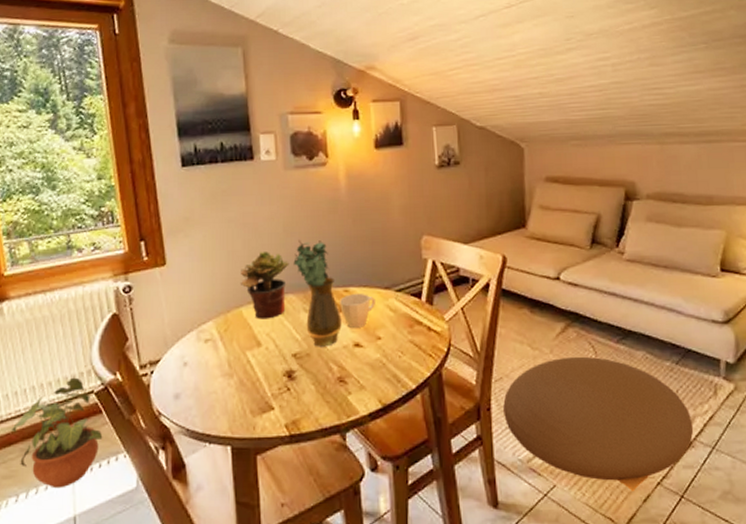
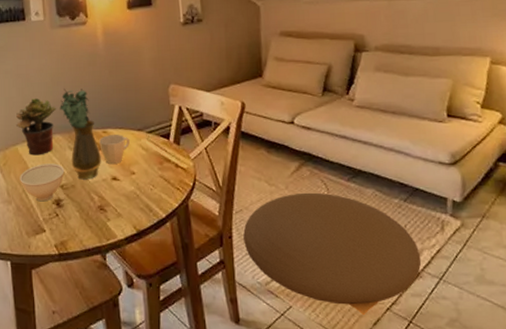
bowl: none [244,328,298,374] -> present [20,163,65,202]

